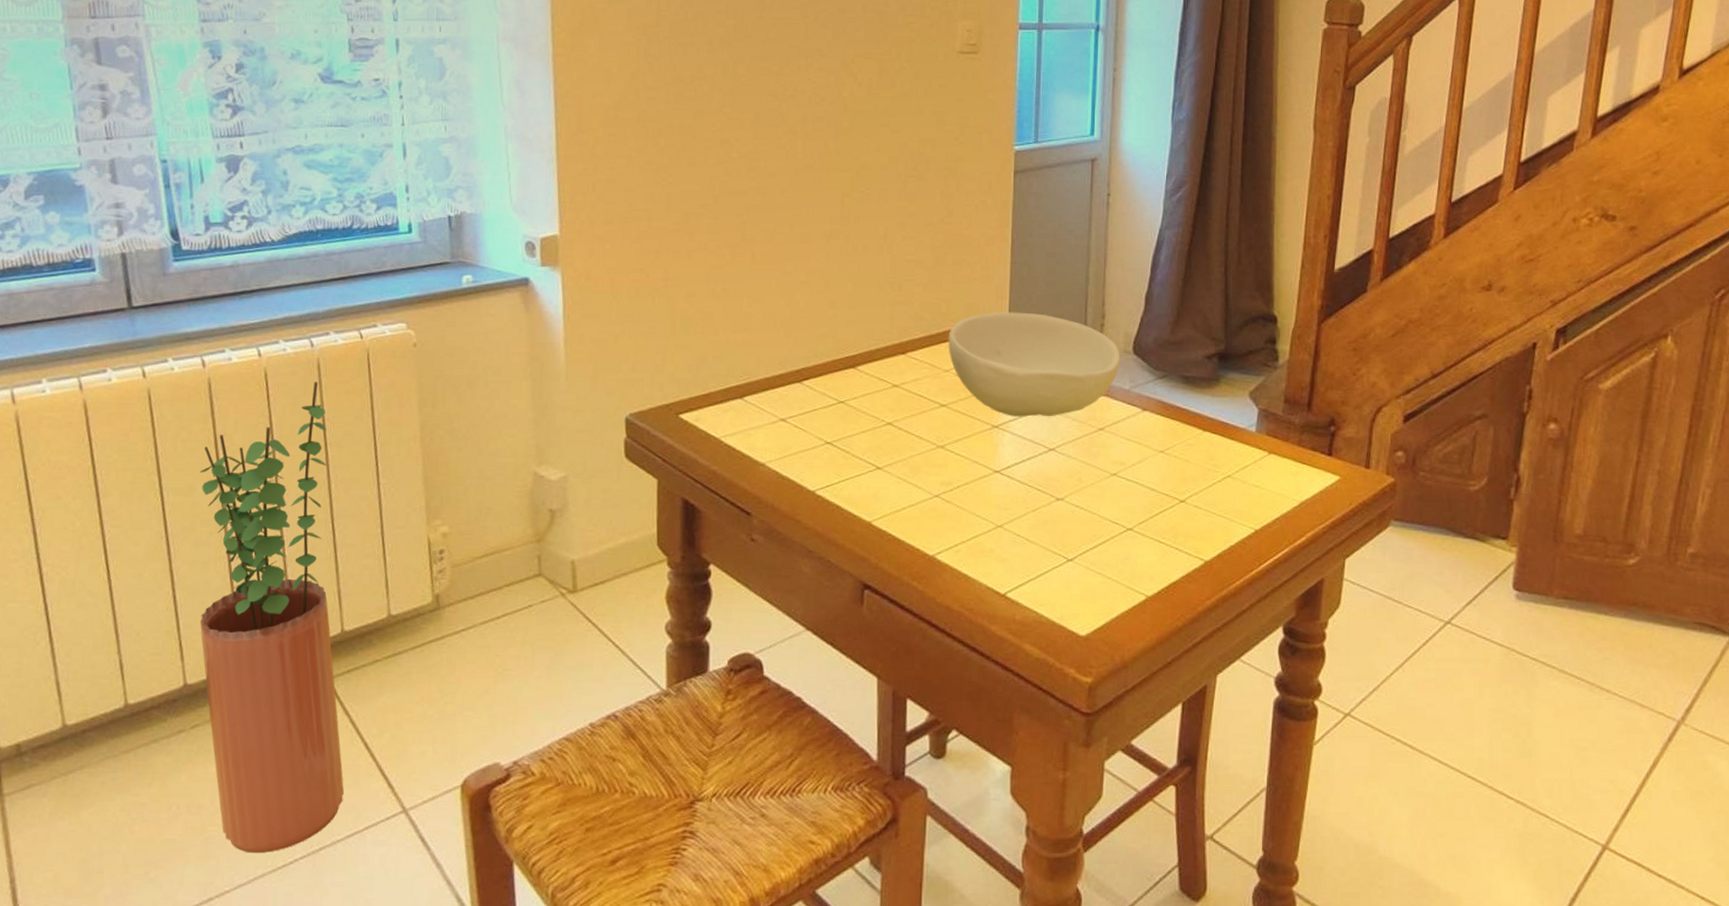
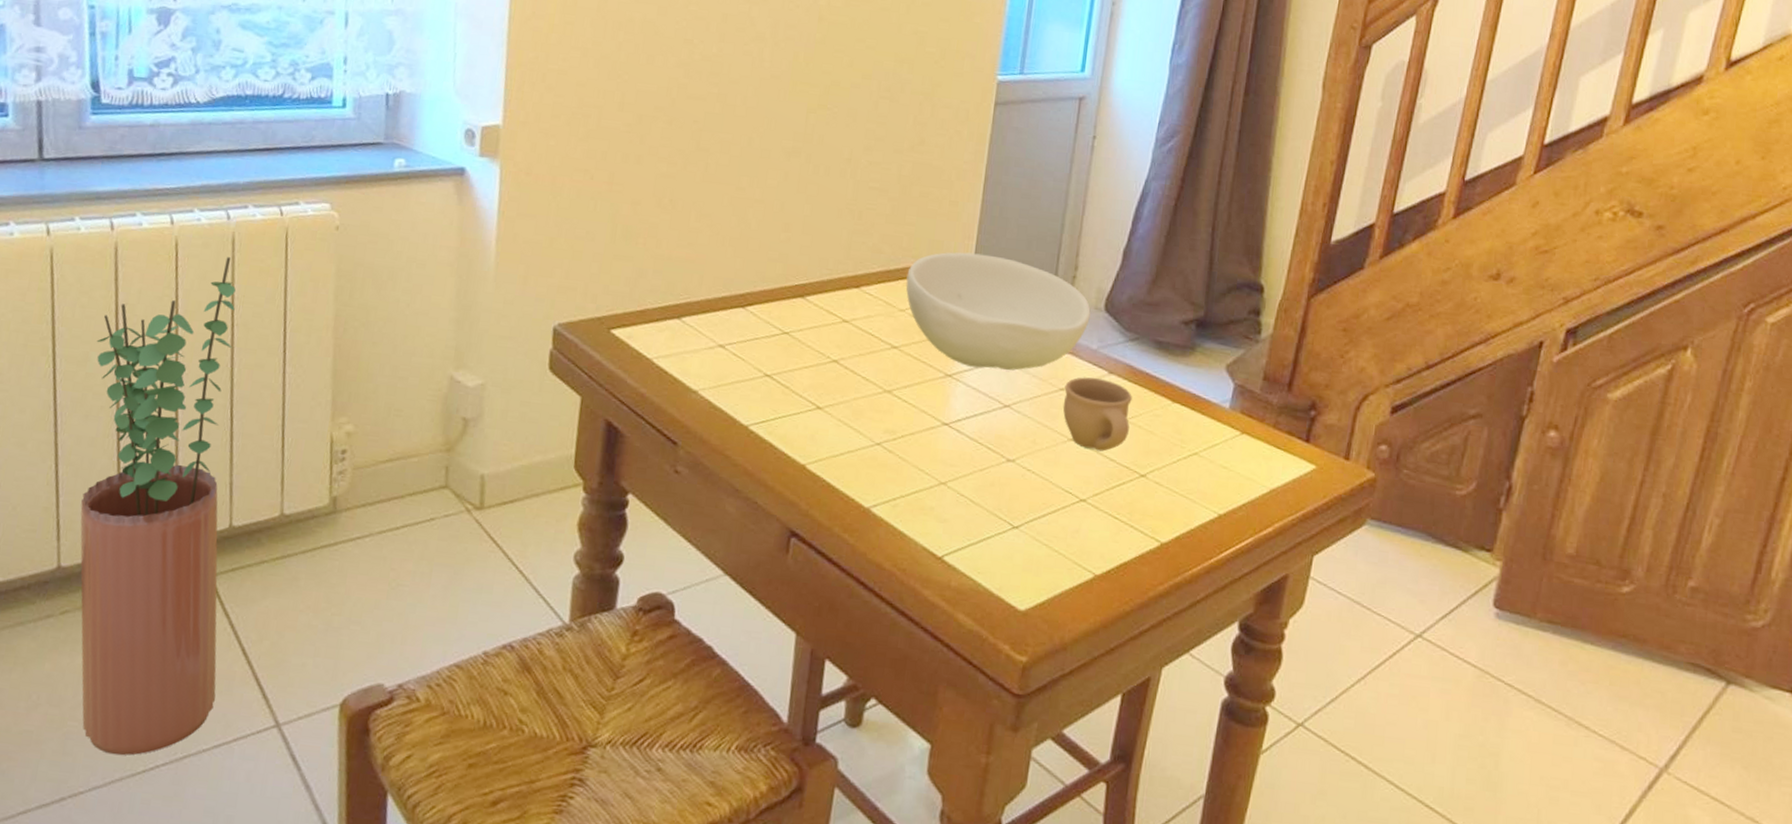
cup: none [1103,416,1166,483] -> present [1062,377,1132,451]

